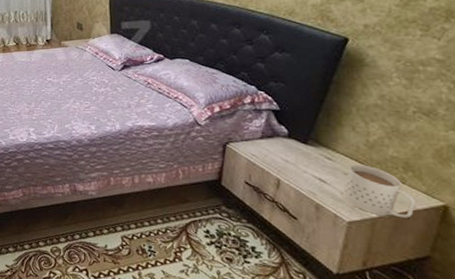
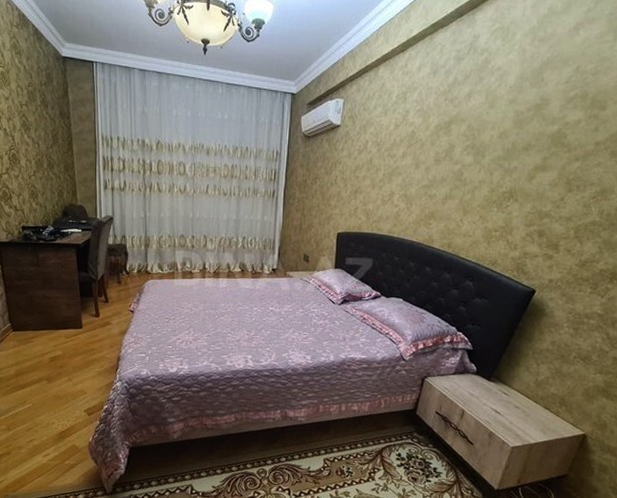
mug: present [342,164,417,219] -> none [511,399,565,445]

